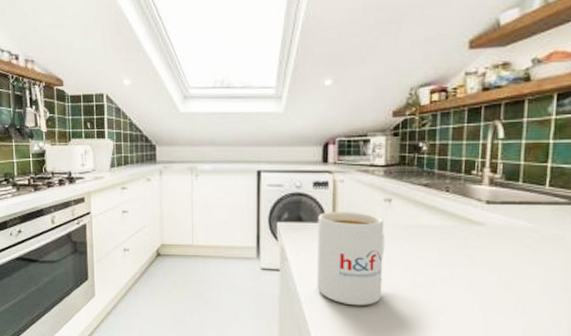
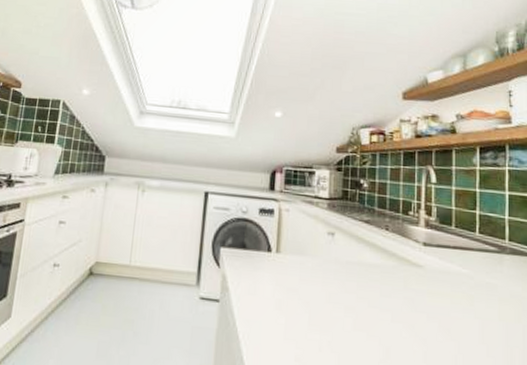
mug: present [317,211,385,306] -> none [257,240,328,349]

